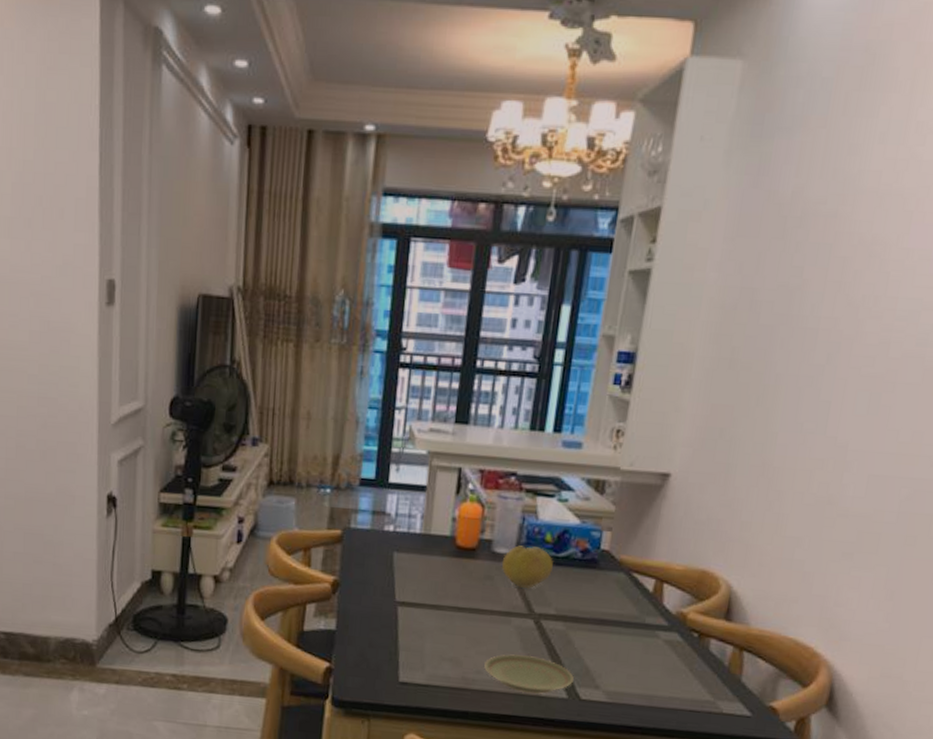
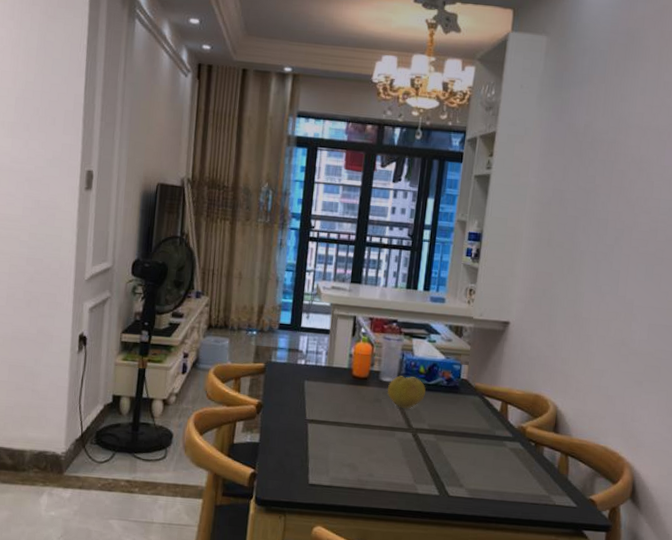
plate: present [484,654,574,694] -> none [375,460,443,492]

